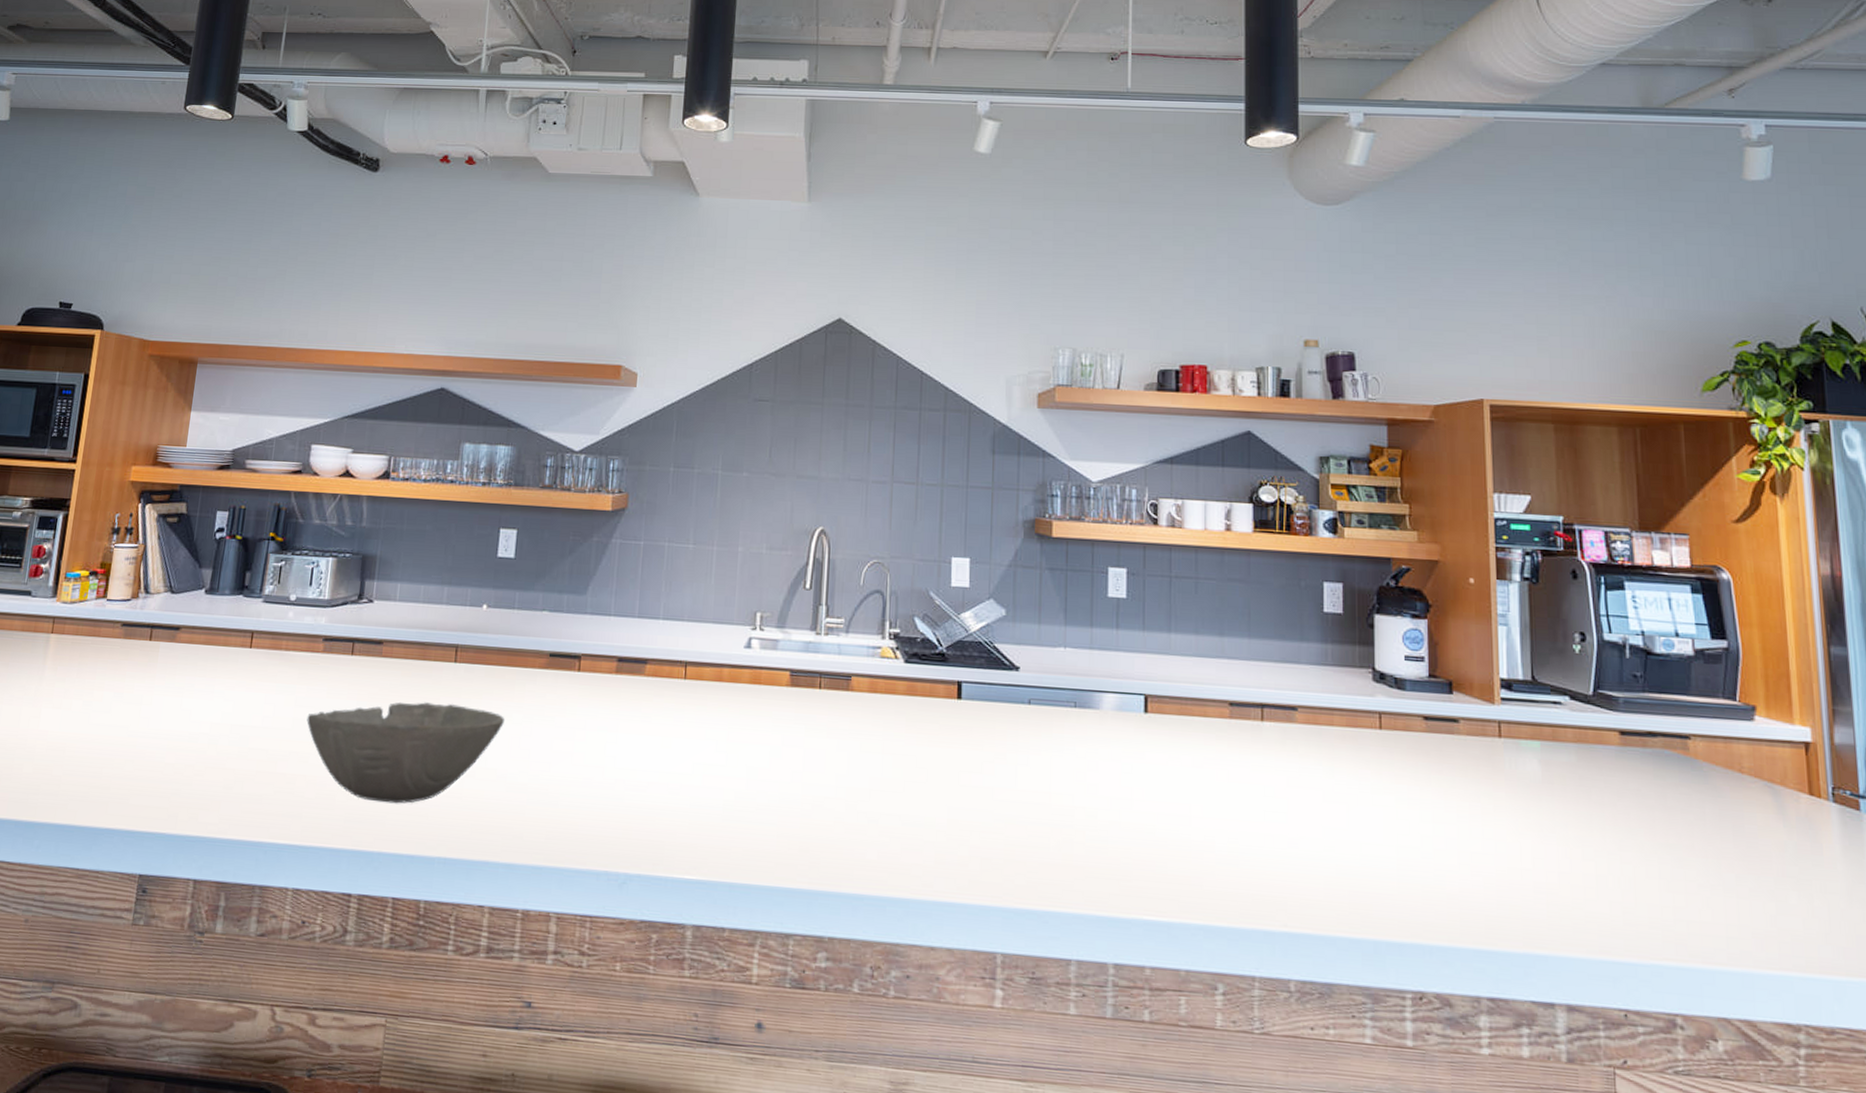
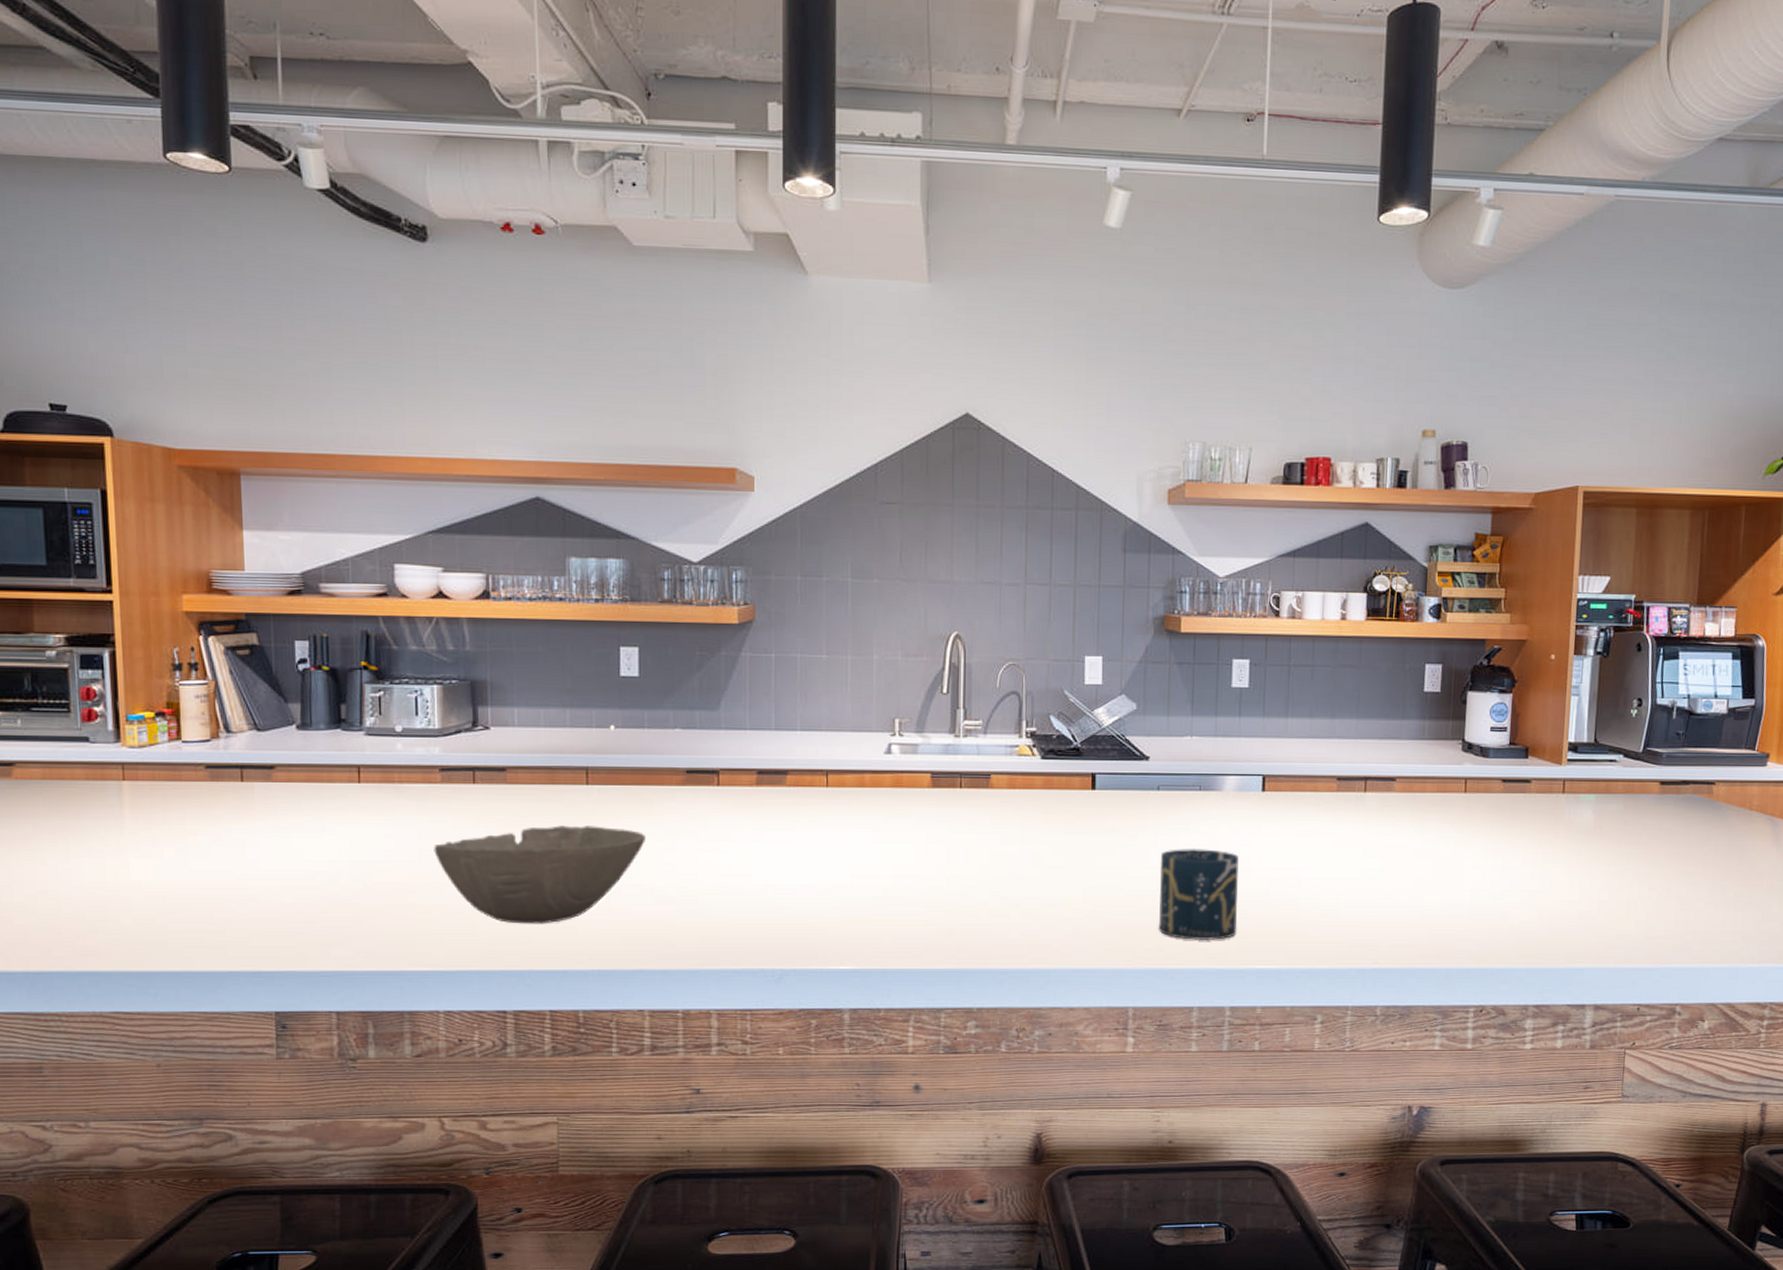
cup: none [1031,771,1120,882] -> present [1159,848,1239,941]

